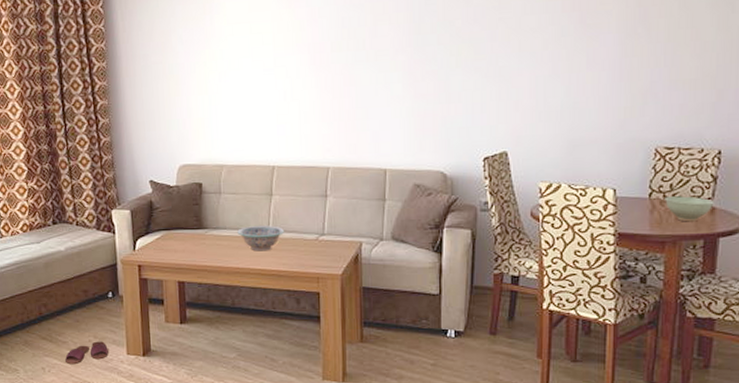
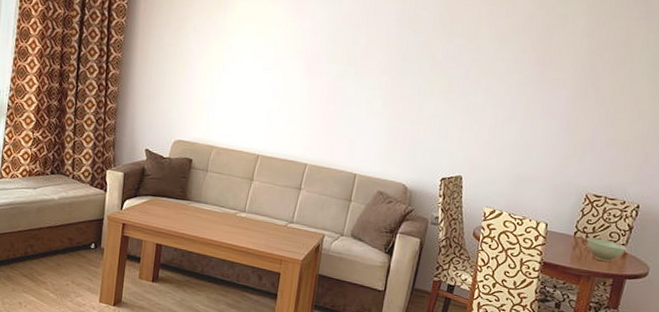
slippers: present [65,341,109,365] -> none [42,286,83,304]
decorative bowl: present [237,225,285,252] -> none [216,204,259,229]

